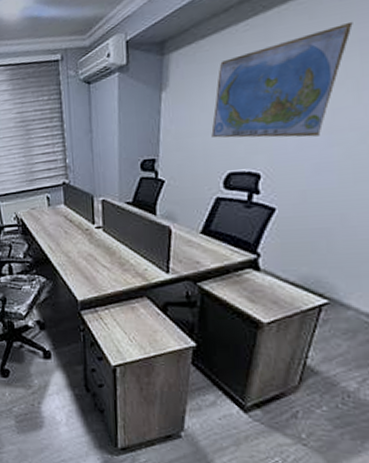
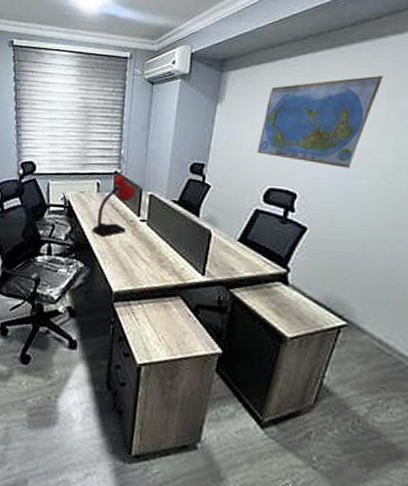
desk lamp: none [49,185,87,250] -> present [92,174,136,238]

